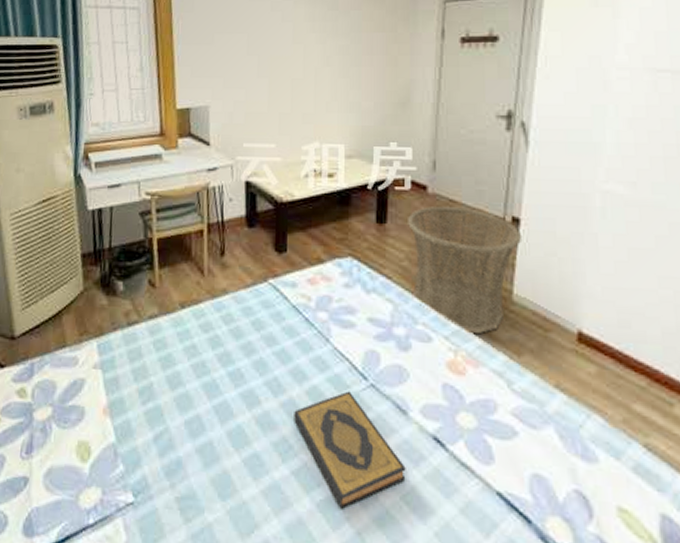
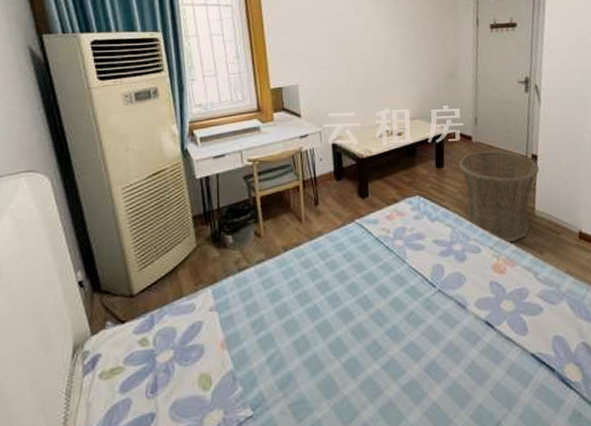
hardback book: present [294,391,406,509] -> none [381,297,468,387]

